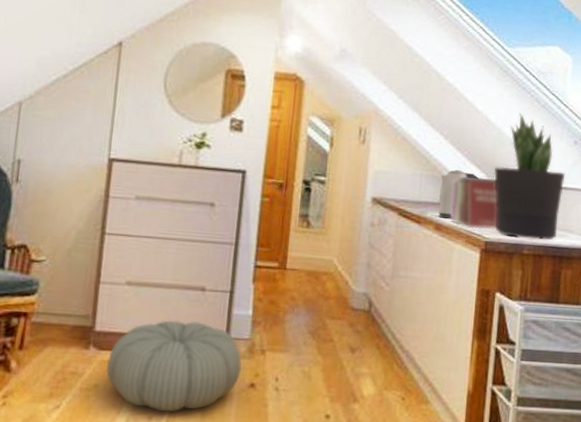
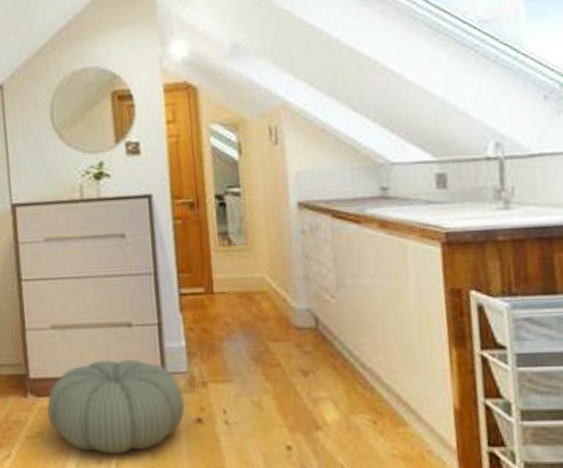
kettle: present [438,170,479,219] -> none [376,155,424,213]
books: present [450,176,498,230] -> none [392,157,458,220]
planter: present [493,113,566,241] -> none [442,75,540,224]

